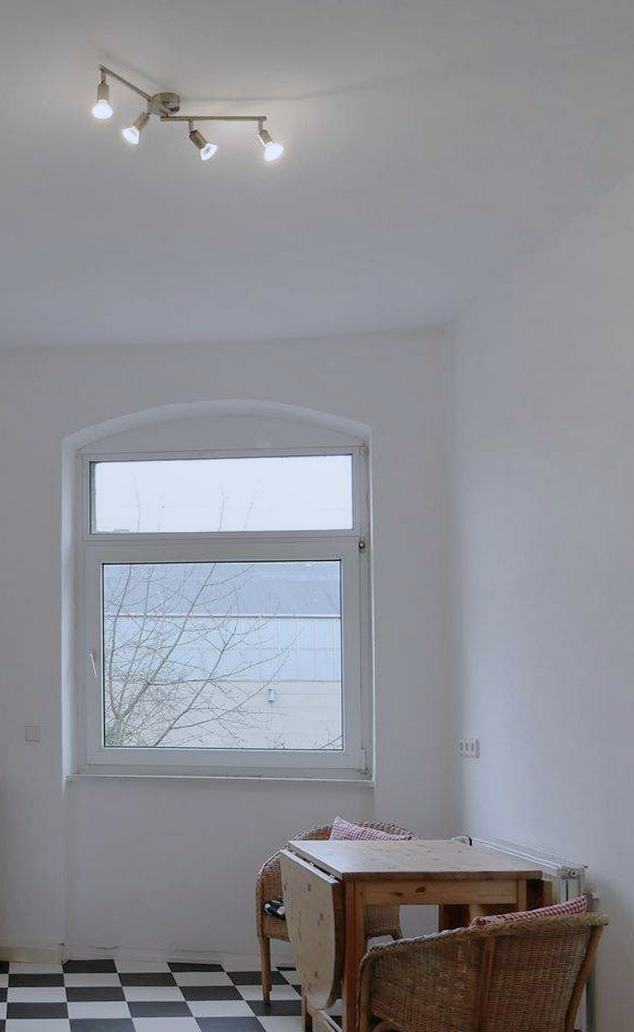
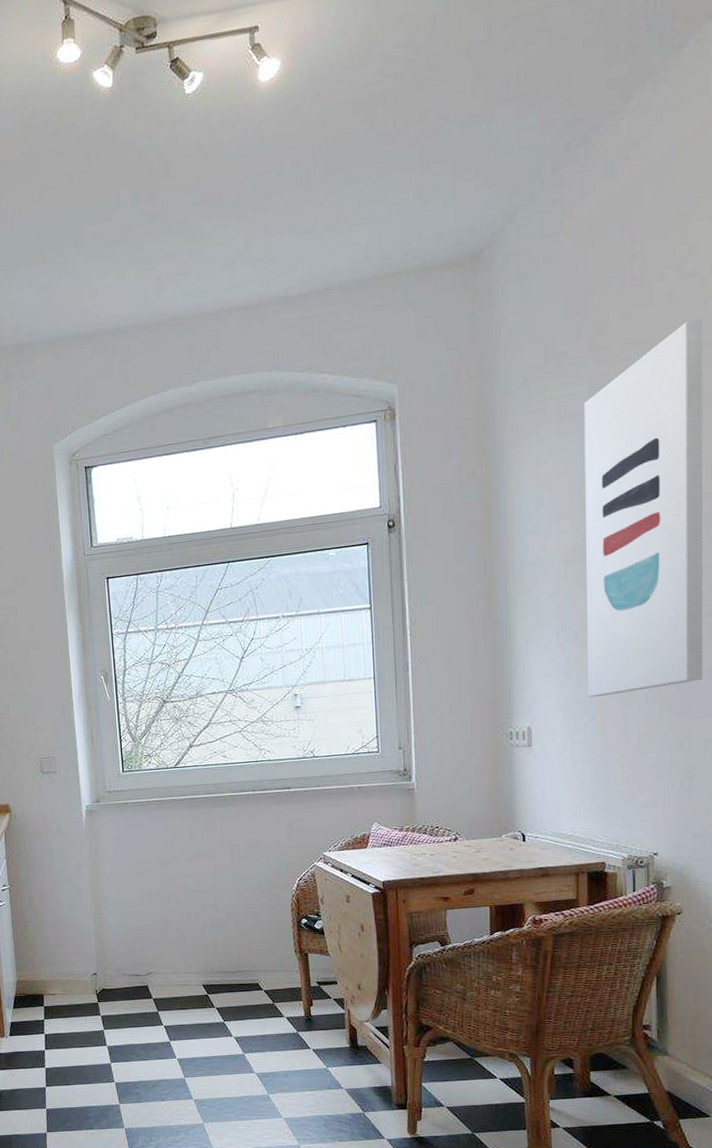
wall art: none [528,406,626,719] -> present [584,319,704,698]

